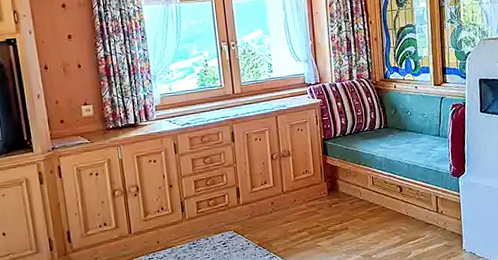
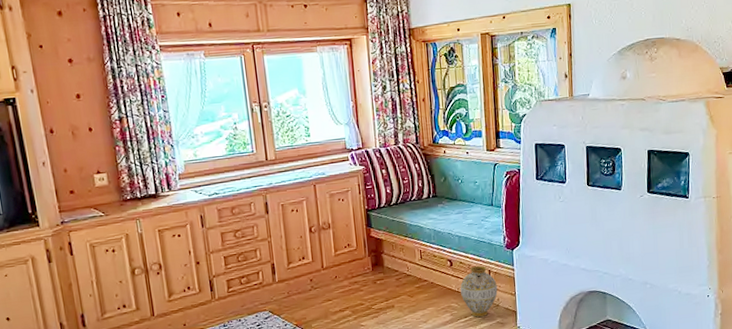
ceramic jug: none [409,191,444,240] -> present [460,265,498,317]

